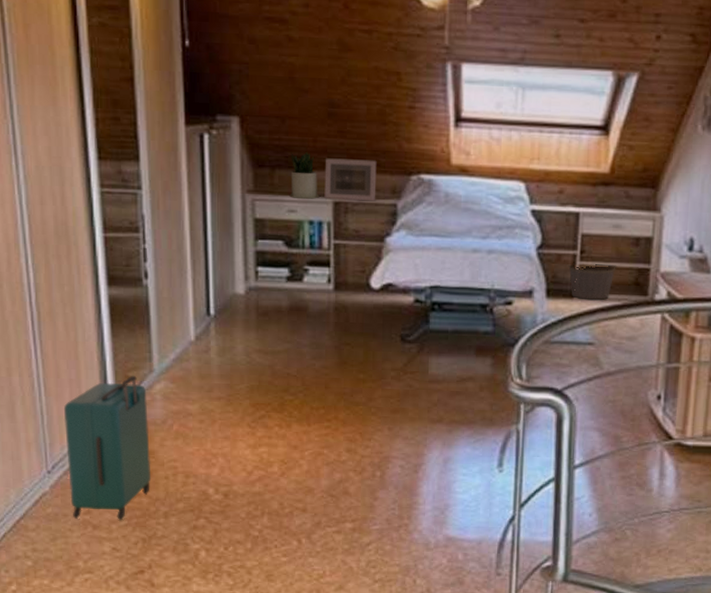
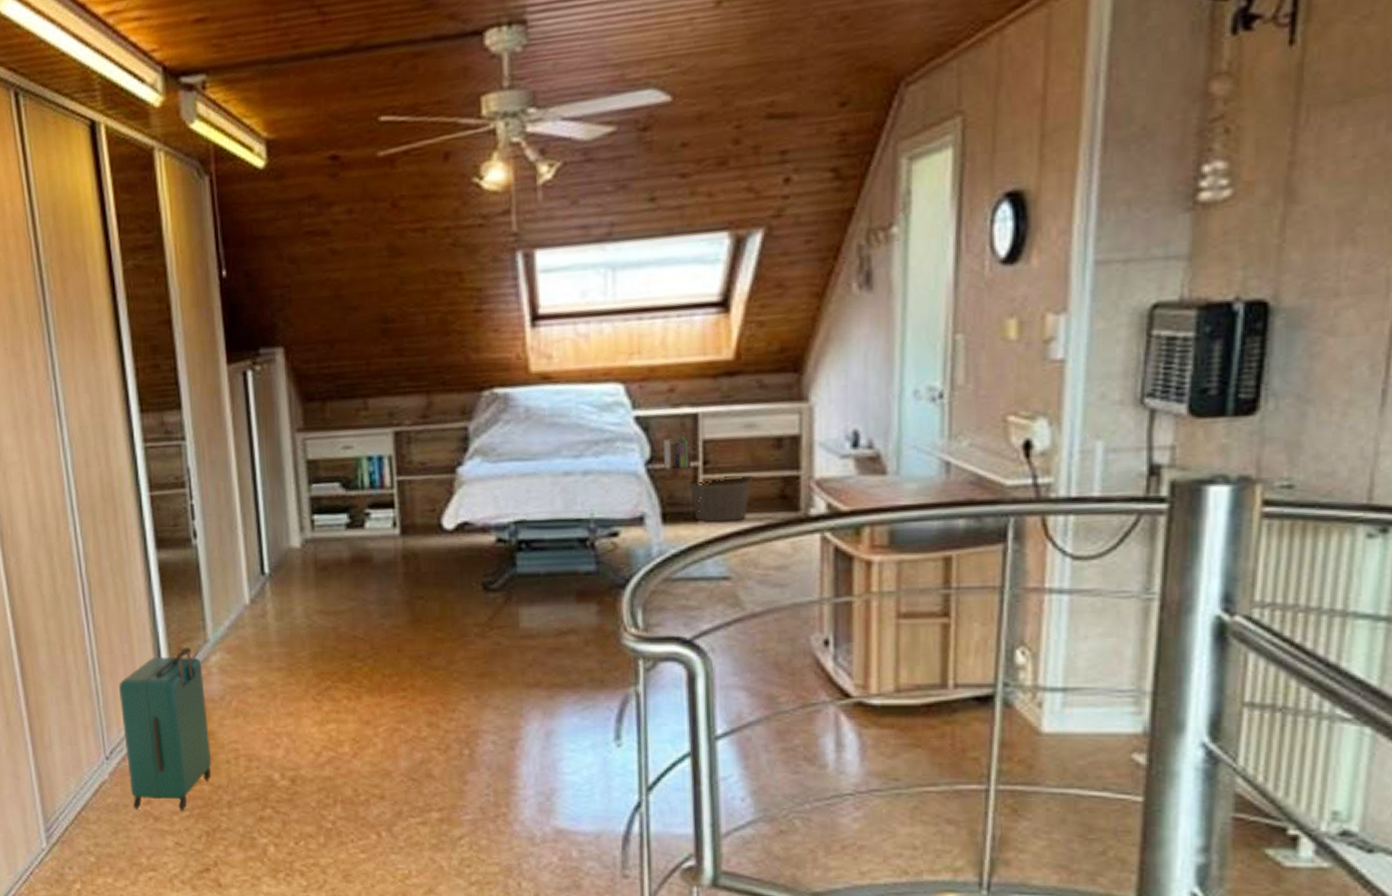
planter: present [289,152,320,200] -> none [342,378,378,434]
picture frame: present [324,158,377,202] -> none [381,378,443,430]
books: none [551,229,572,255] -> present [663,436,691,469]

